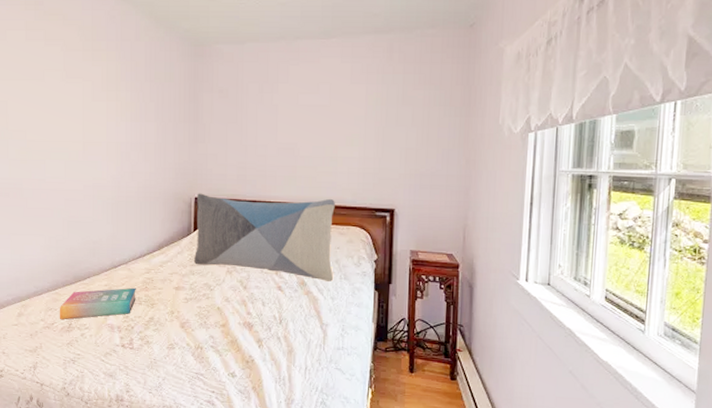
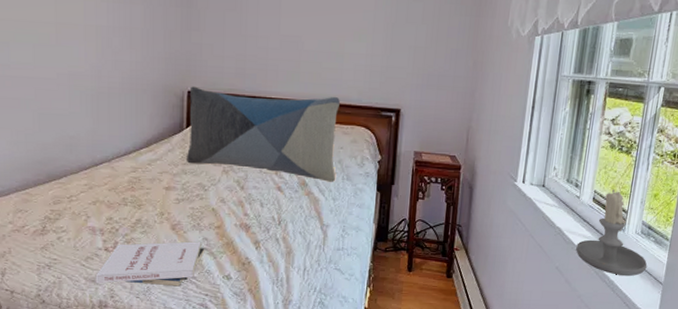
book: present [59,287,136,319] -> none [30,187,121,222]
books: none [113,339,211,383] -> present [95,241,205,287]
candle: none [590,288,675,383] -> present [576,189,647,277]

